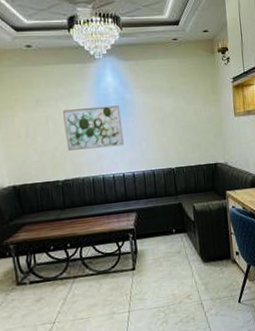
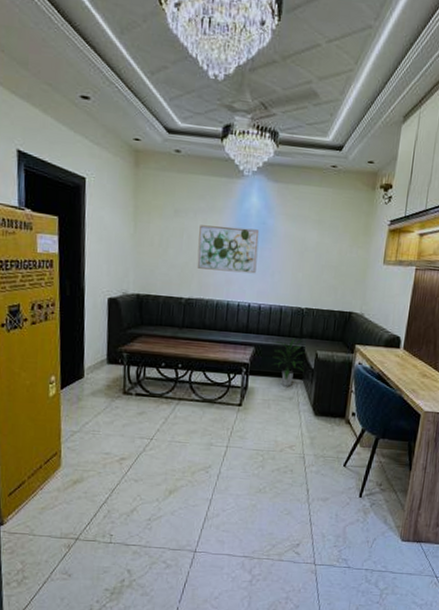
indoor plant: none [153,196,186,242] -> present [272,338,305,387]

